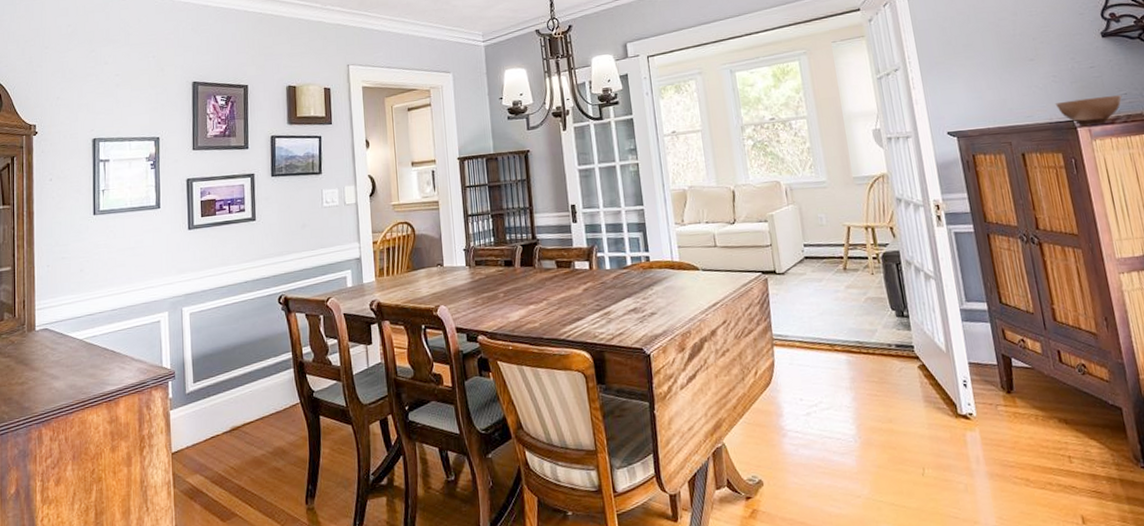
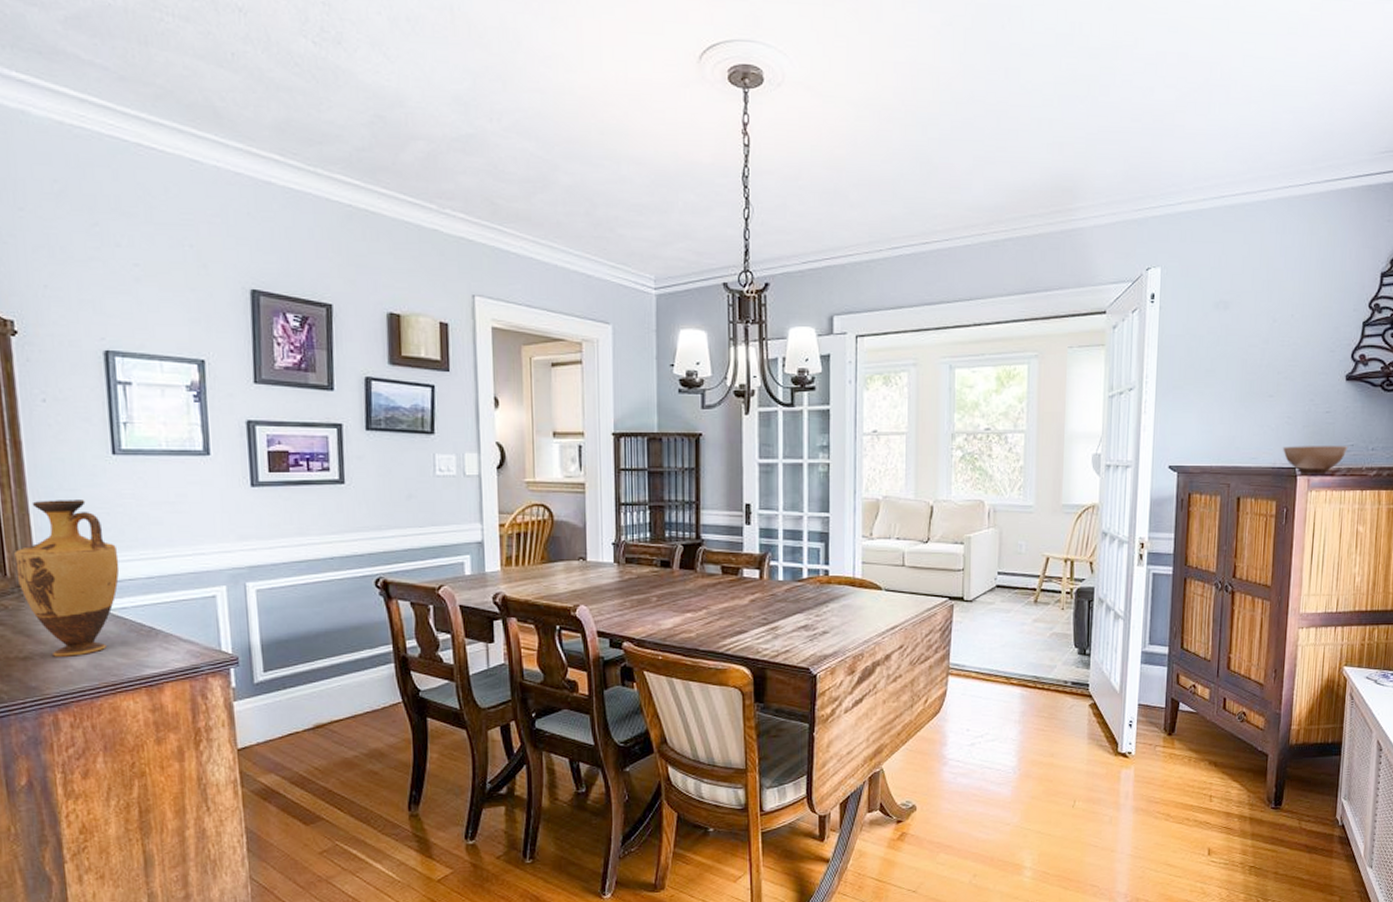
vase: none [22,252,93,381] -> present [14,500,120,657]

